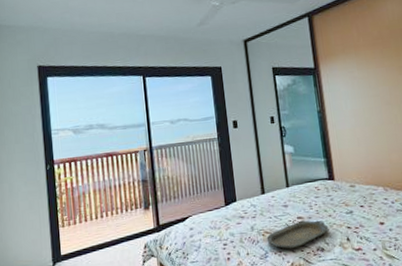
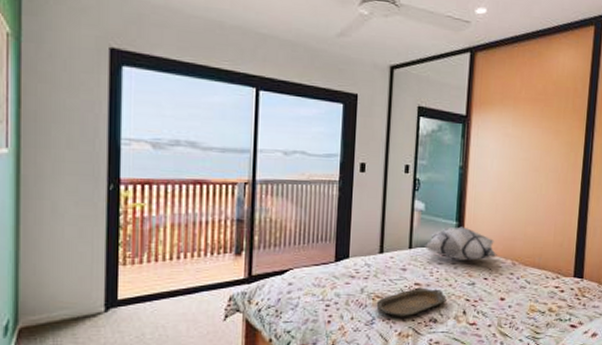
decorative pillow: none [300,162,368,193] -> present [424,226,497,261]

